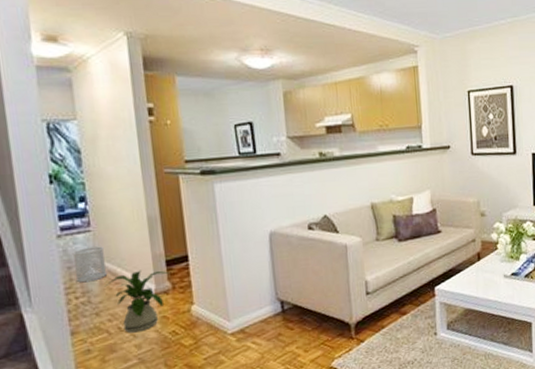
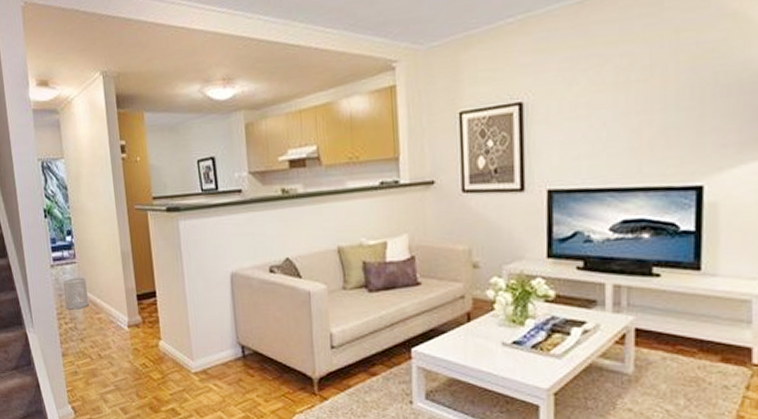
house plant: present [104,270,170,333] -> none [87,302,141,361]

